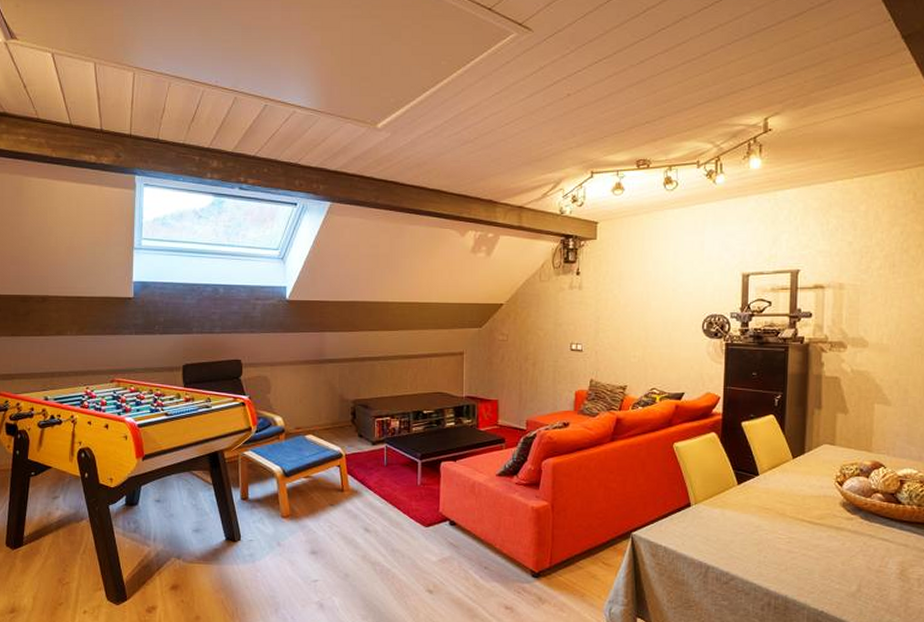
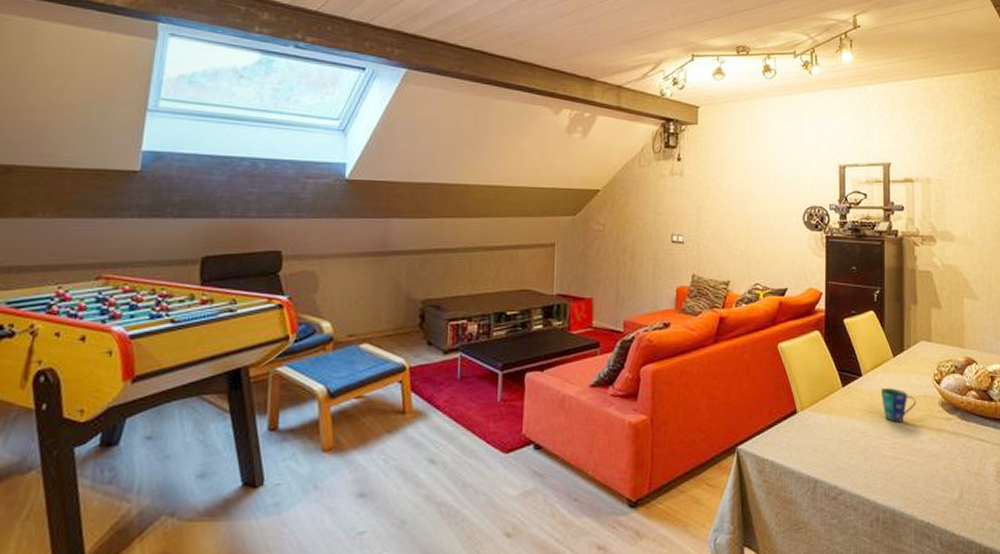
cup: none [777,487,816,519] -> present [880,388,917,422]

